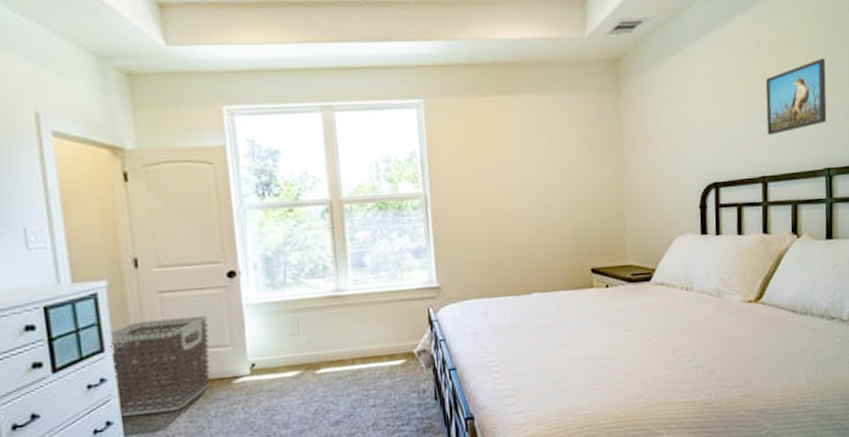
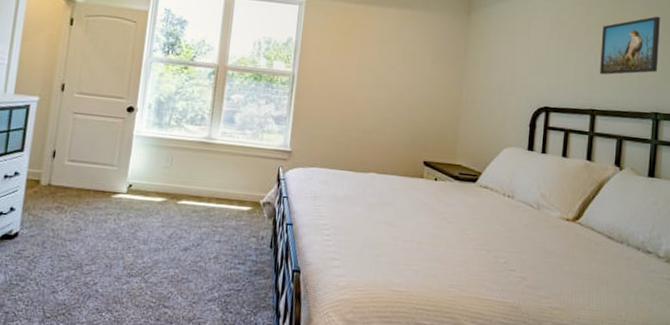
clothes hamper: present [108,316,210,416] -> none [22,133,105,211]

